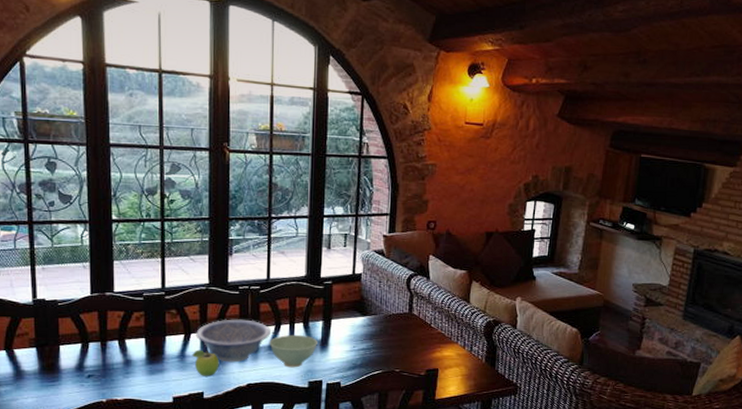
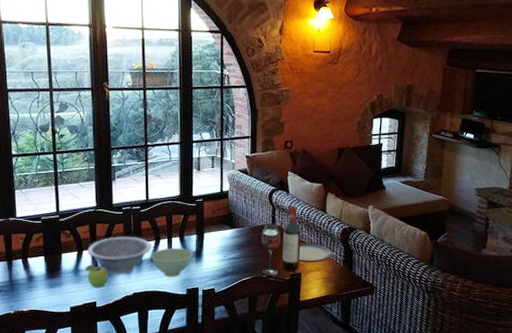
wineglass: none [395,312,418,371] -> present [261,224,281,276]
wine bottle: none [418,293,441,367] -> present [282,205,301,272]
plate: none [436,335,474,358] -> present [299,243,332,263]

